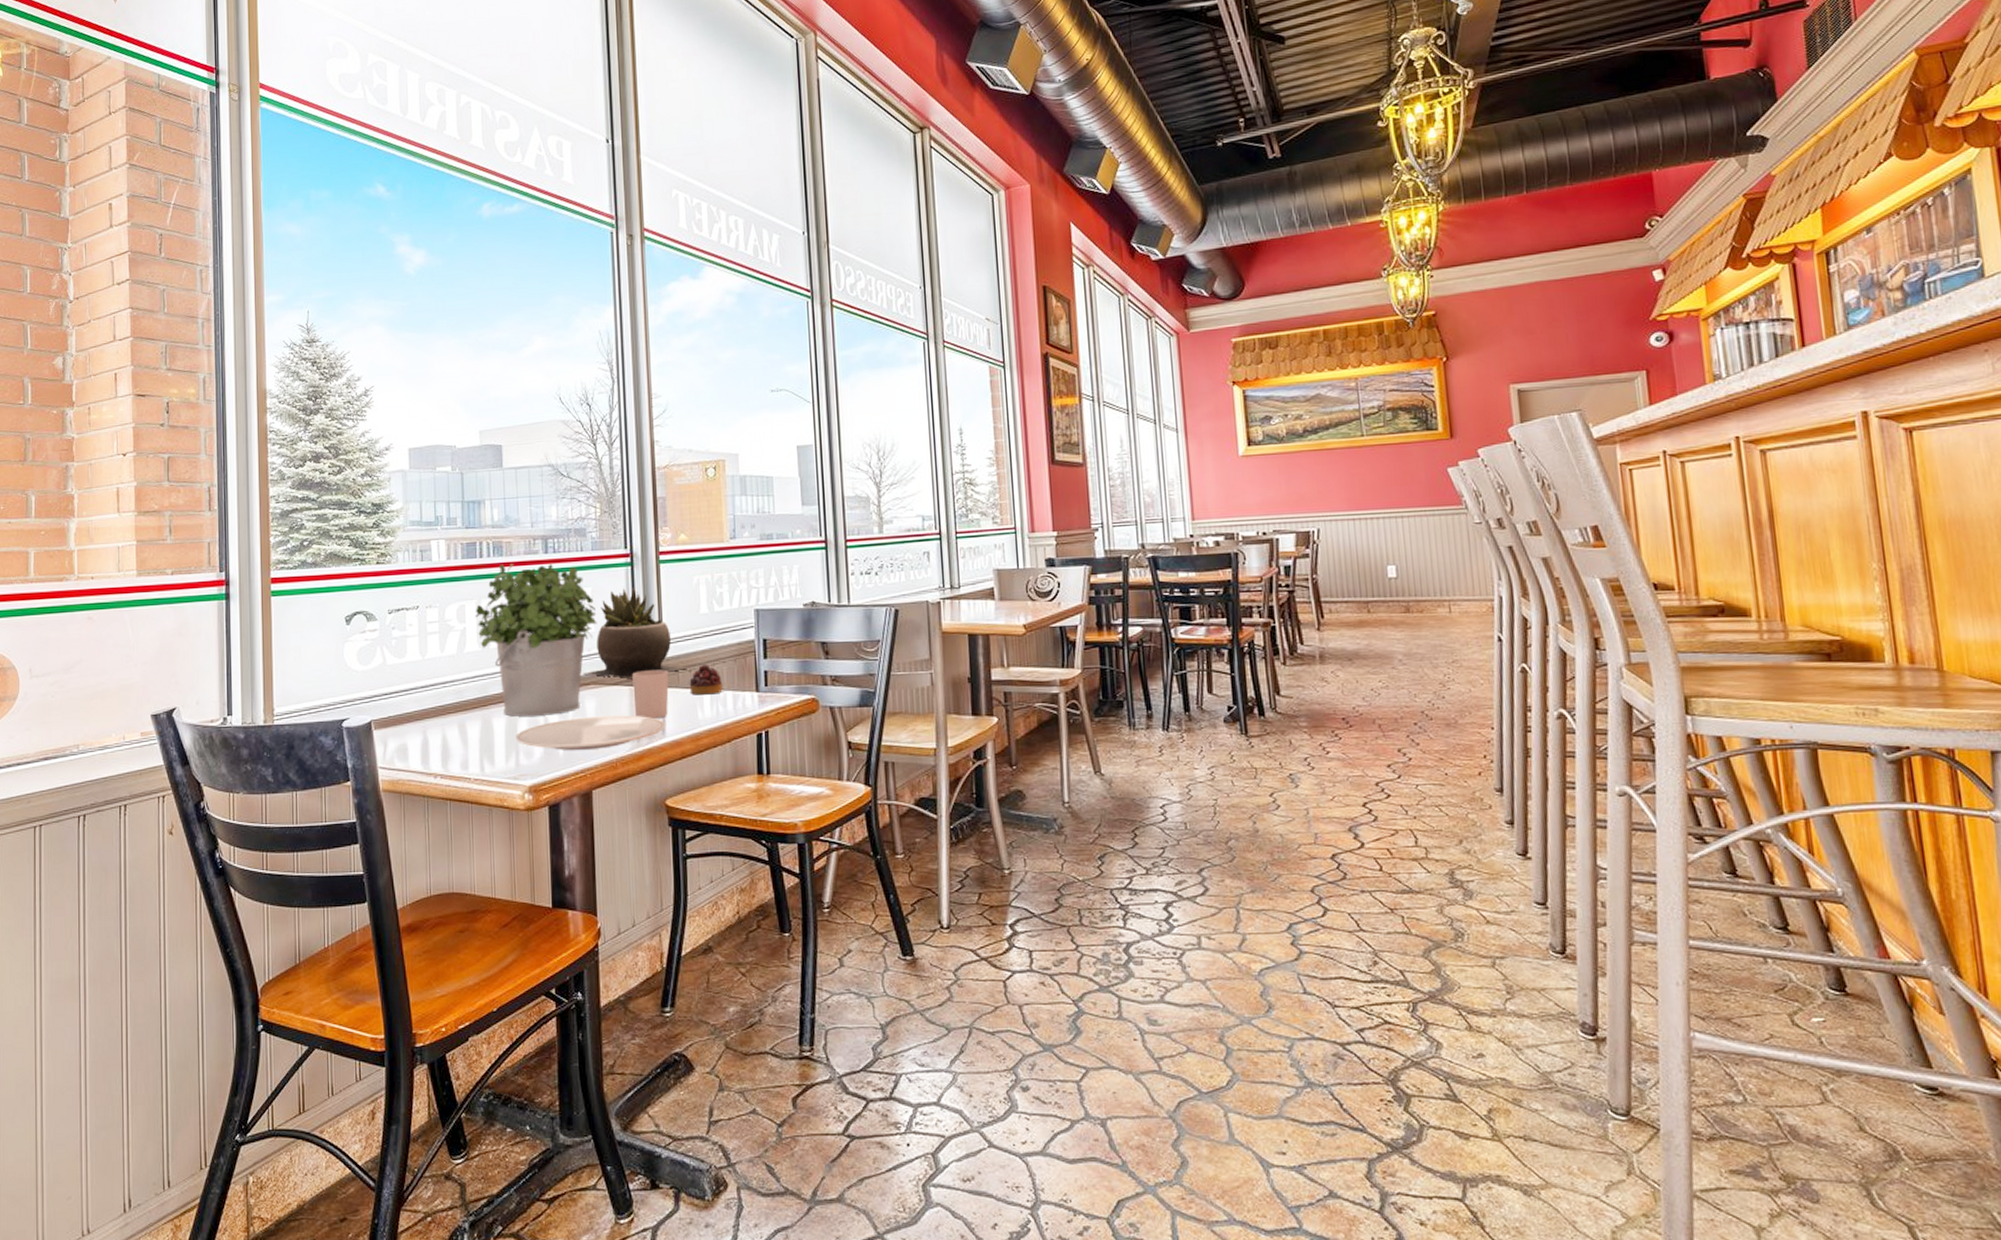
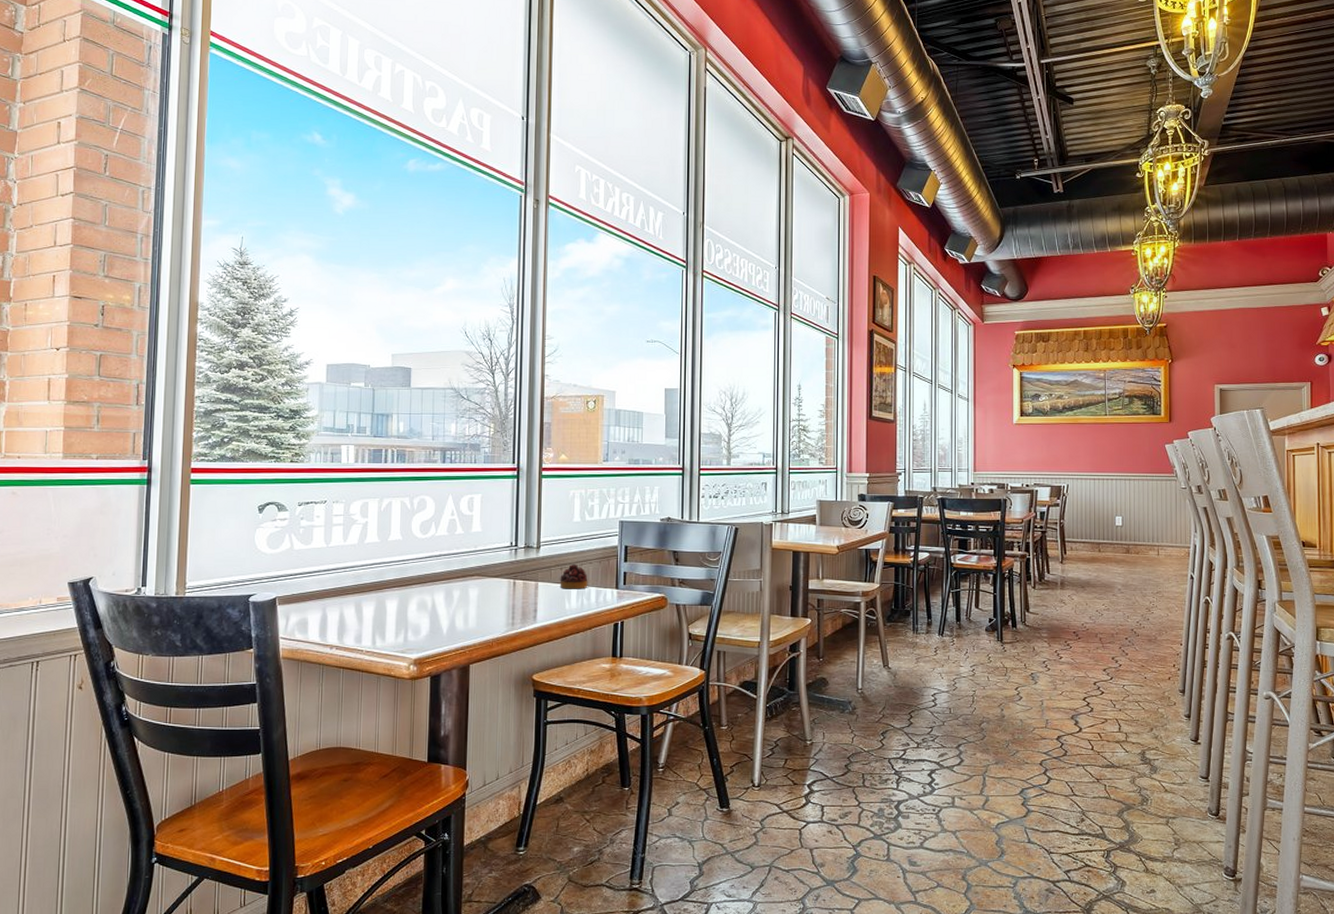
potted plant: present [475,563,597,717] -> none [377,469,485,600]
plate: present [515,715,665,751] -> none [405,603,537,631]
succulent plant: present [582,588,688,679] -> none [468,497,560,572]
mug: present [632,670,669,719] -> none [511,566,543,607]

